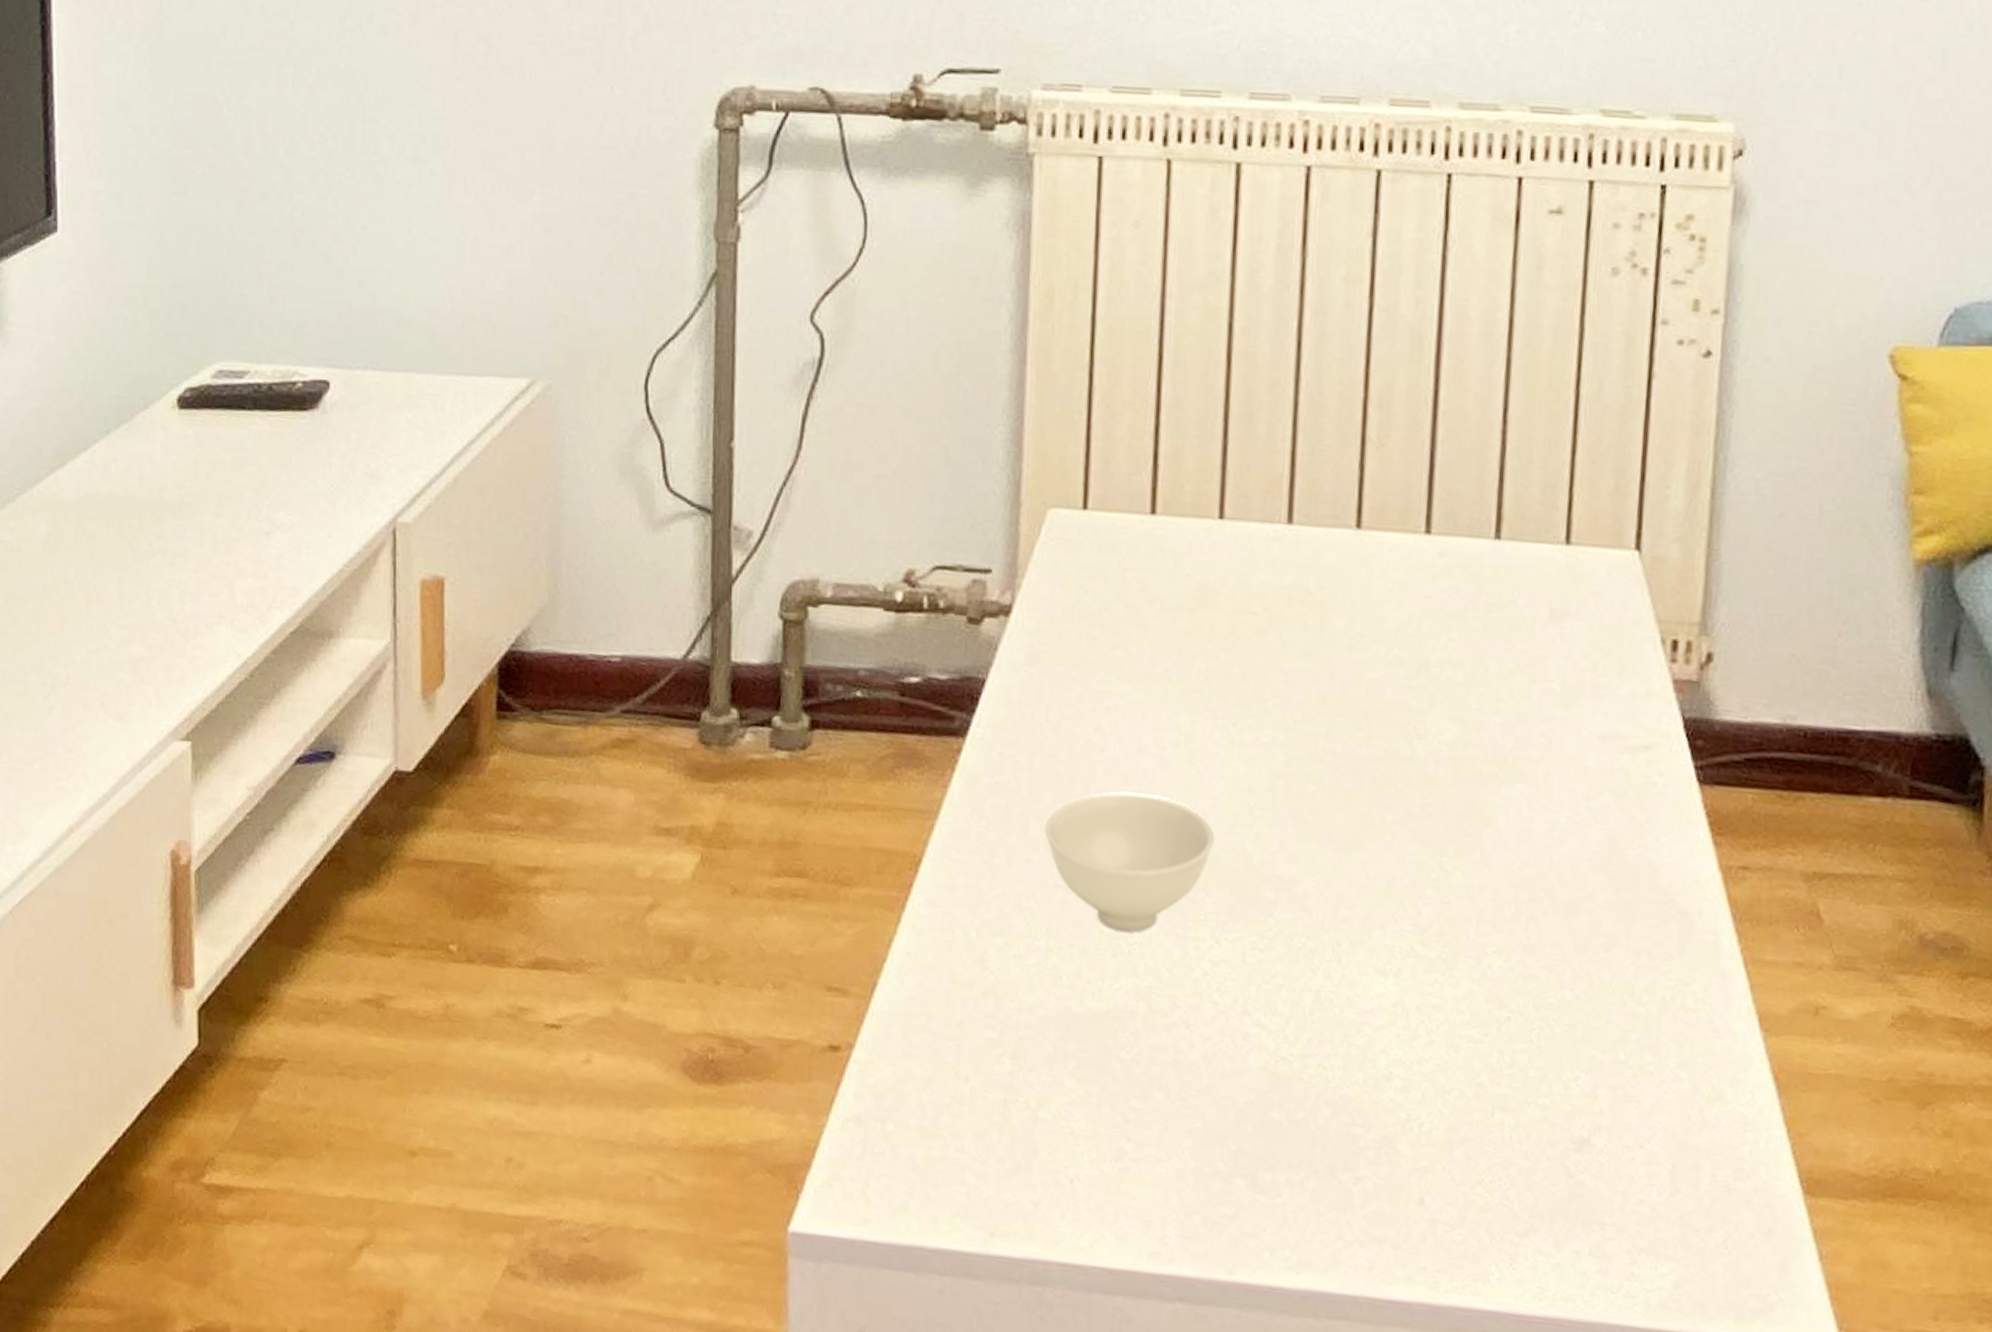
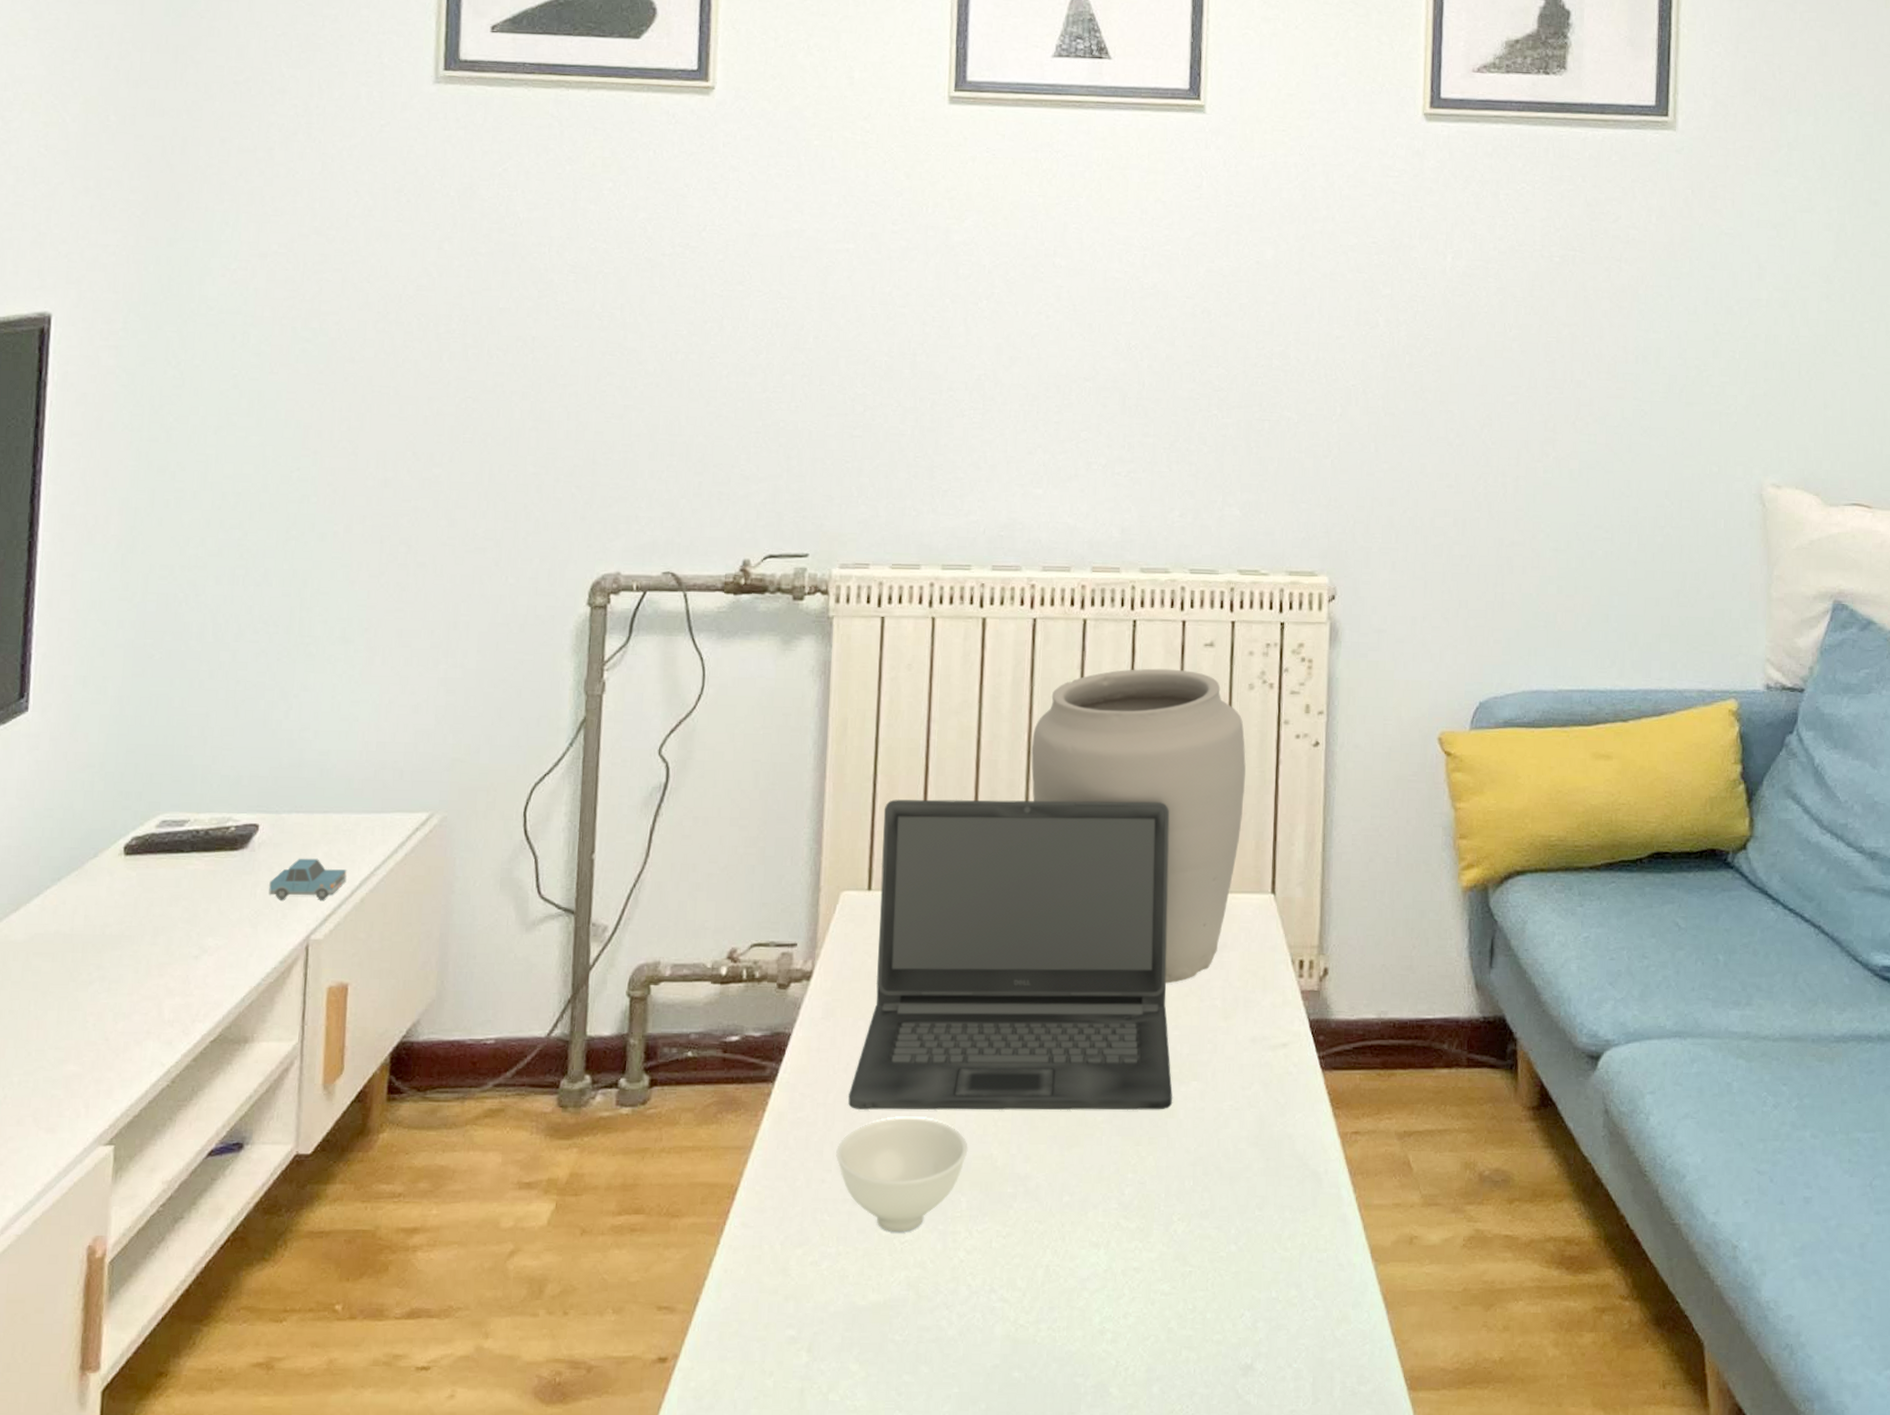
toy car: none [346,424,436,477] -> present [269,858,347,900]
laptop: none [1059,395,1494,815] -> present [848,799,1172,1111]
vase: none [1302,240,1604,657] -> present [1031,668,1246,984]

